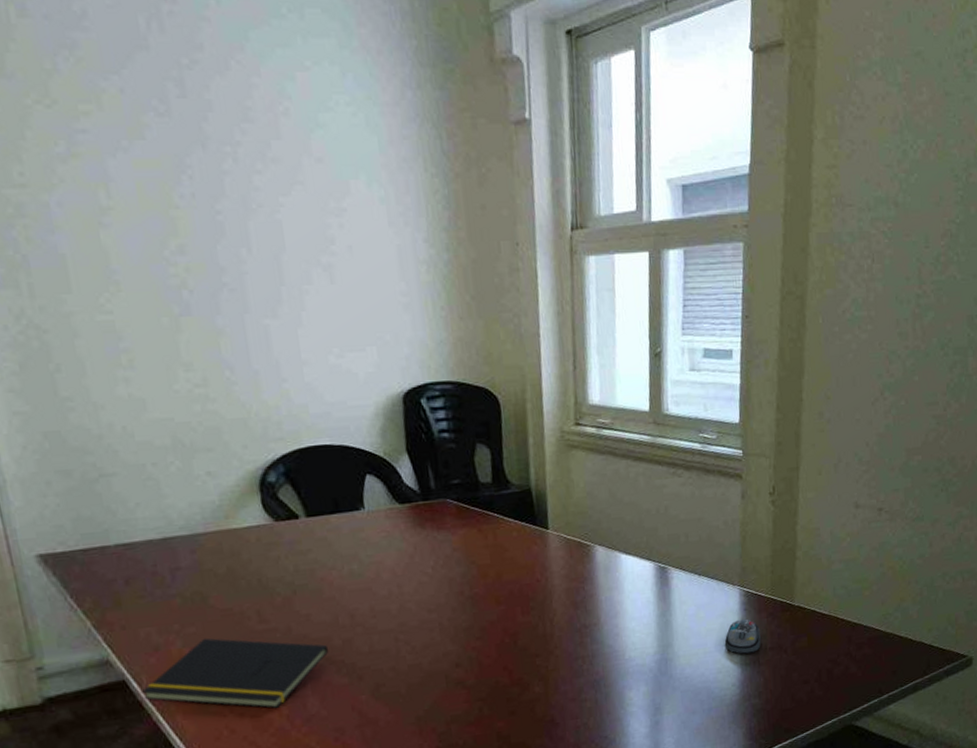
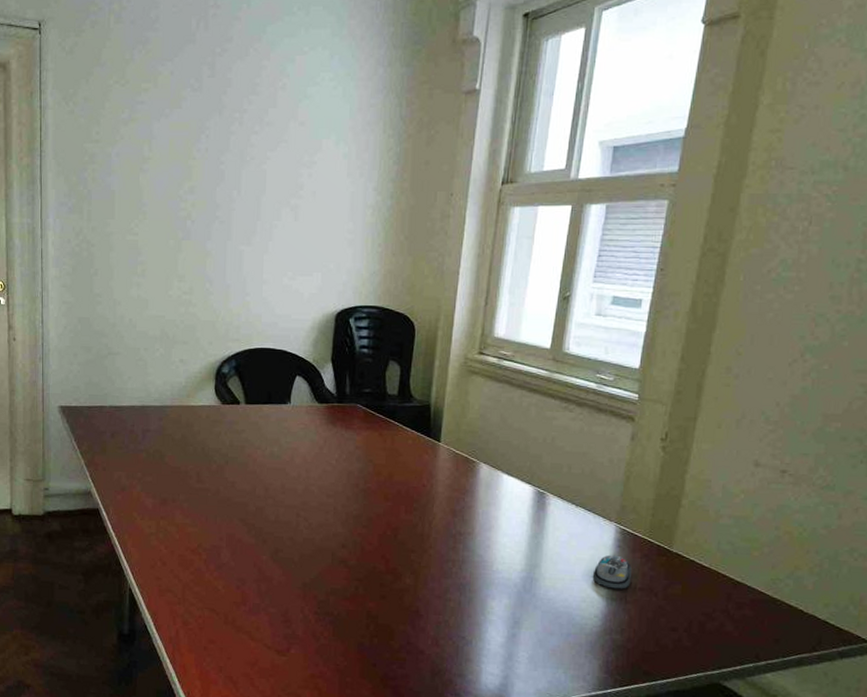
notepad: present [141,638,329,709] -> none [107,487,245,552]

